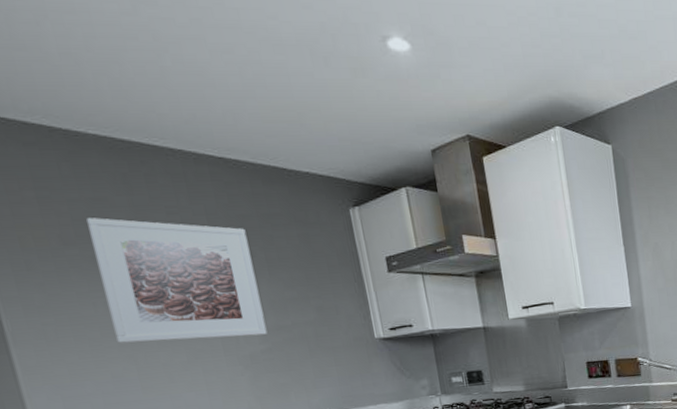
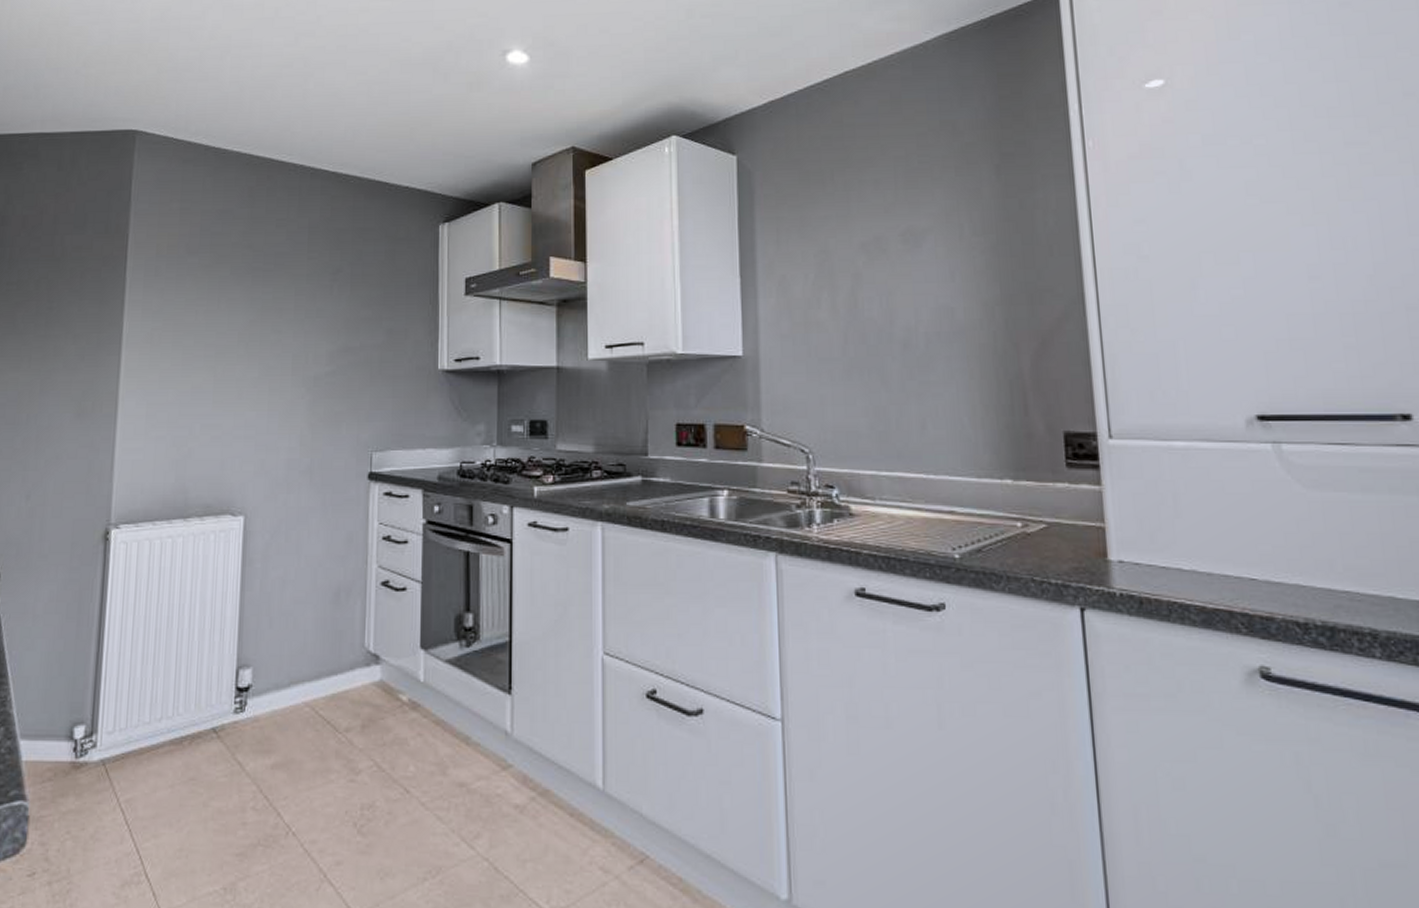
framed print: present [86,218,268,344] -> none [204,228,339,356]

